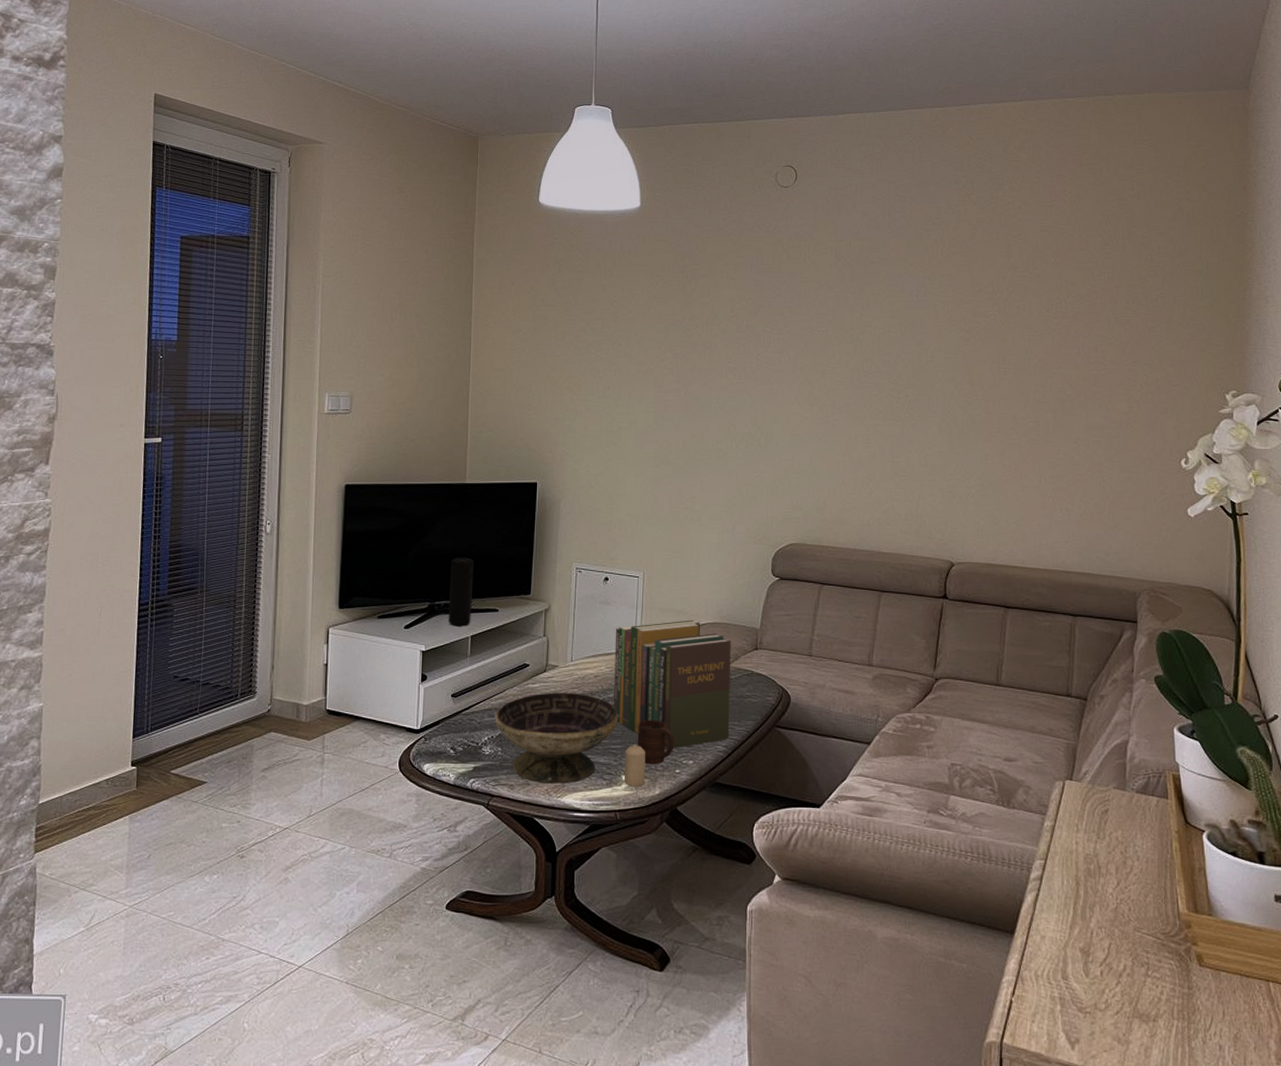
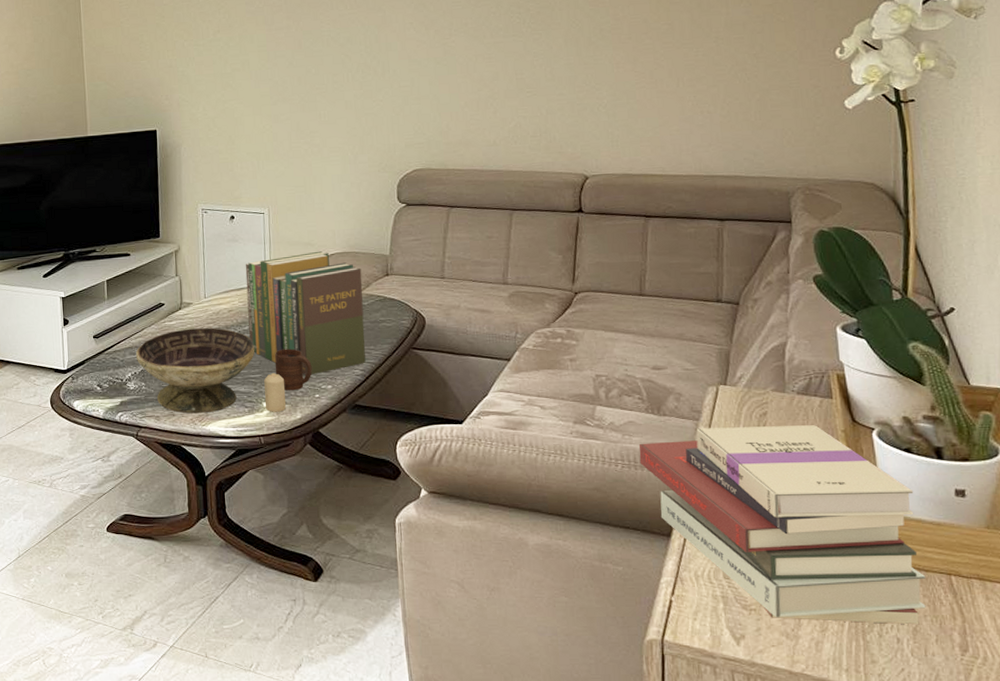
speaker: present [448,557,474,627] -> none [81,206,105,273]
books: none [988,823,1247,1032] -> present [638,425,926,625]

